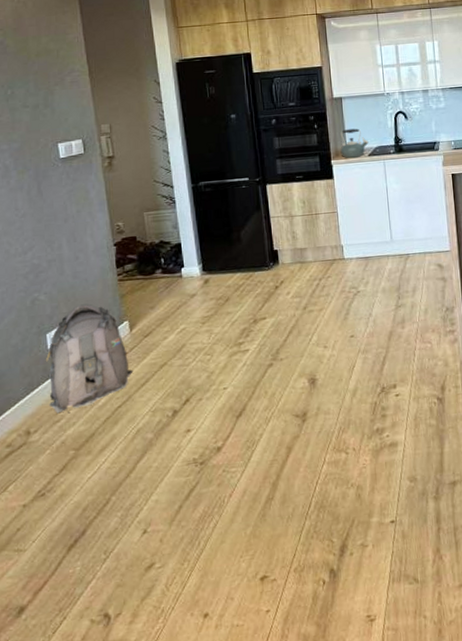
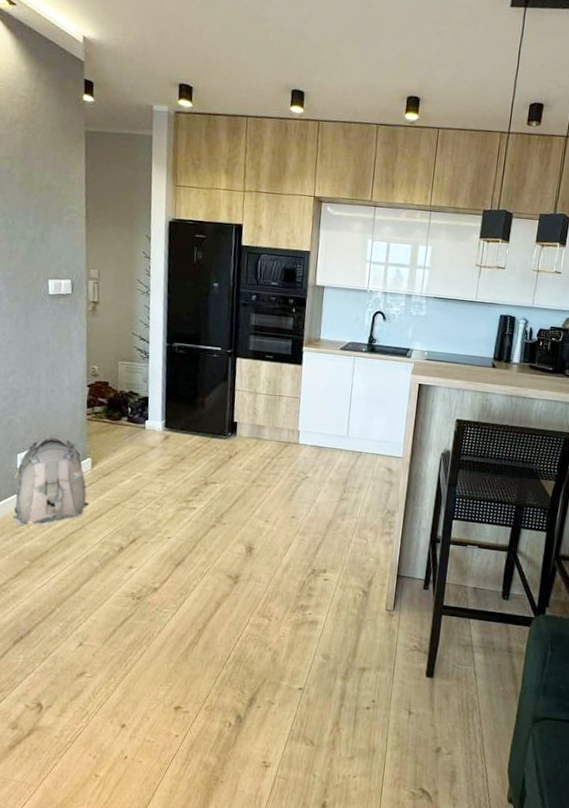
kettle: present [340,128,369,159] -> none [313,319,343,350]

